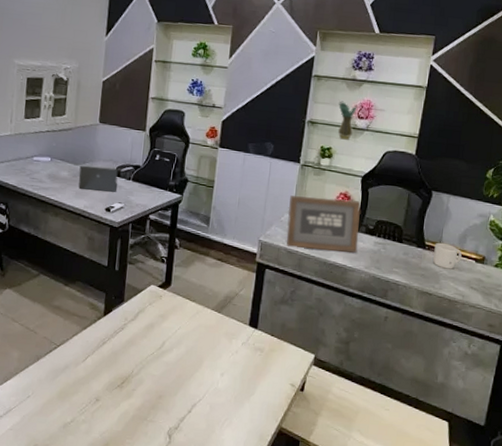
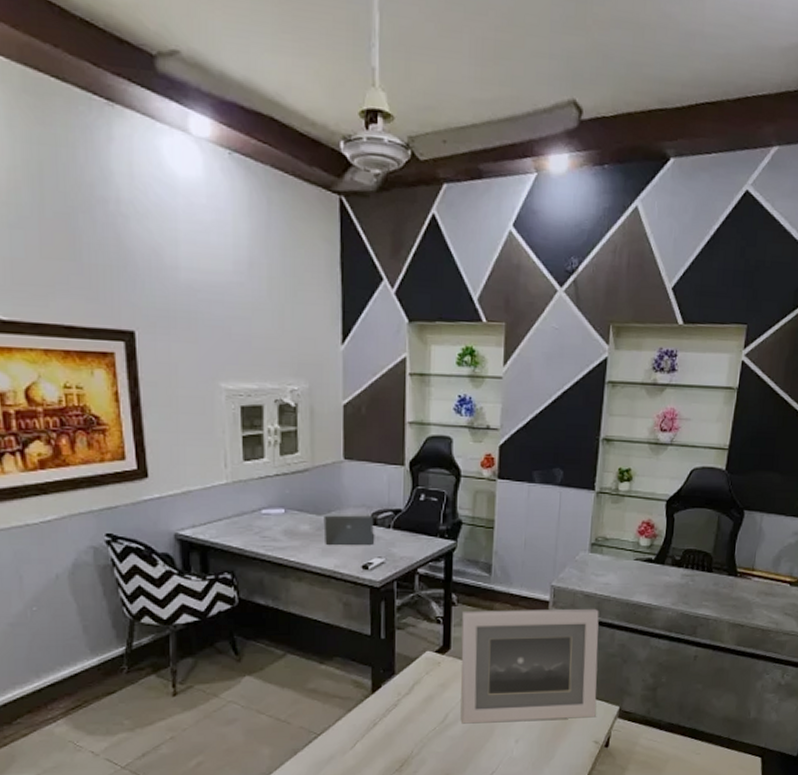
picture frame: none [175,254,300,362] -> present [460,608,599,724]
picture frame: present [286,195,361,254] -> none [582,528,666,590]
vase: present [338,101,357,140] -> none [638,411,659,458]
mug: present [432,242,462,269] -> none [745,567,776,596]

